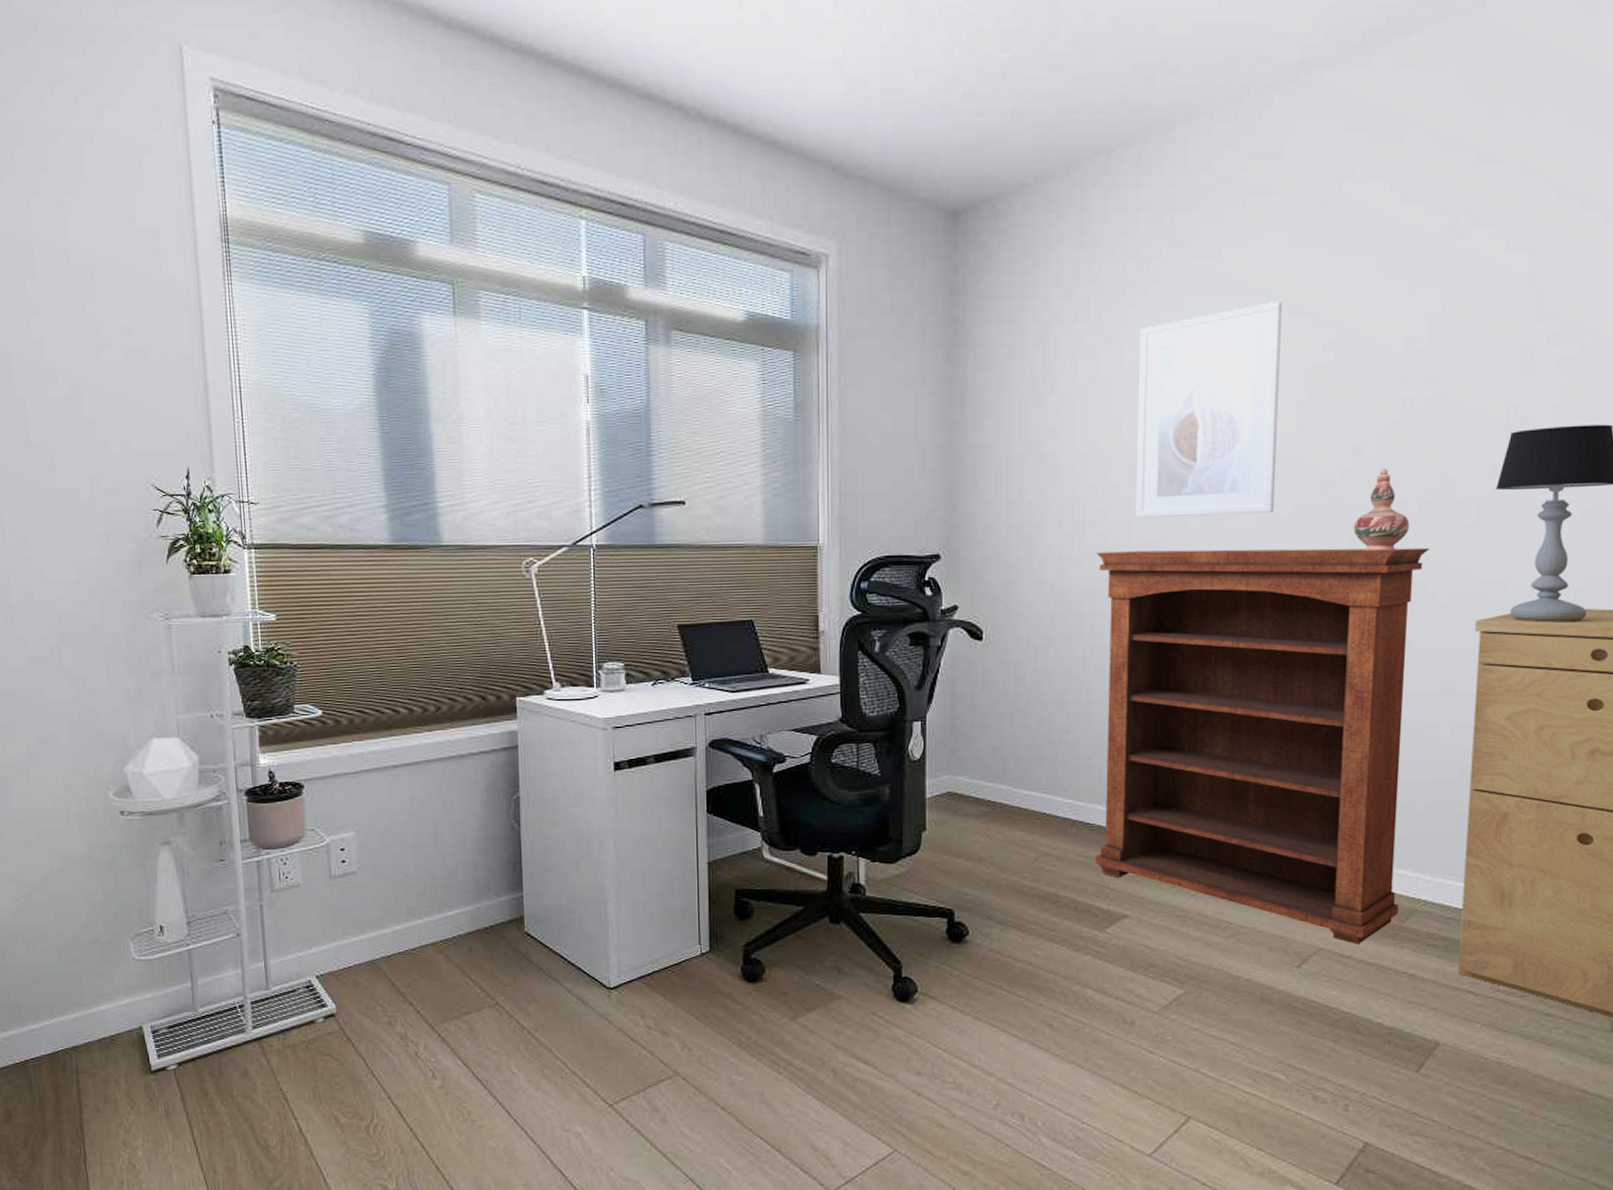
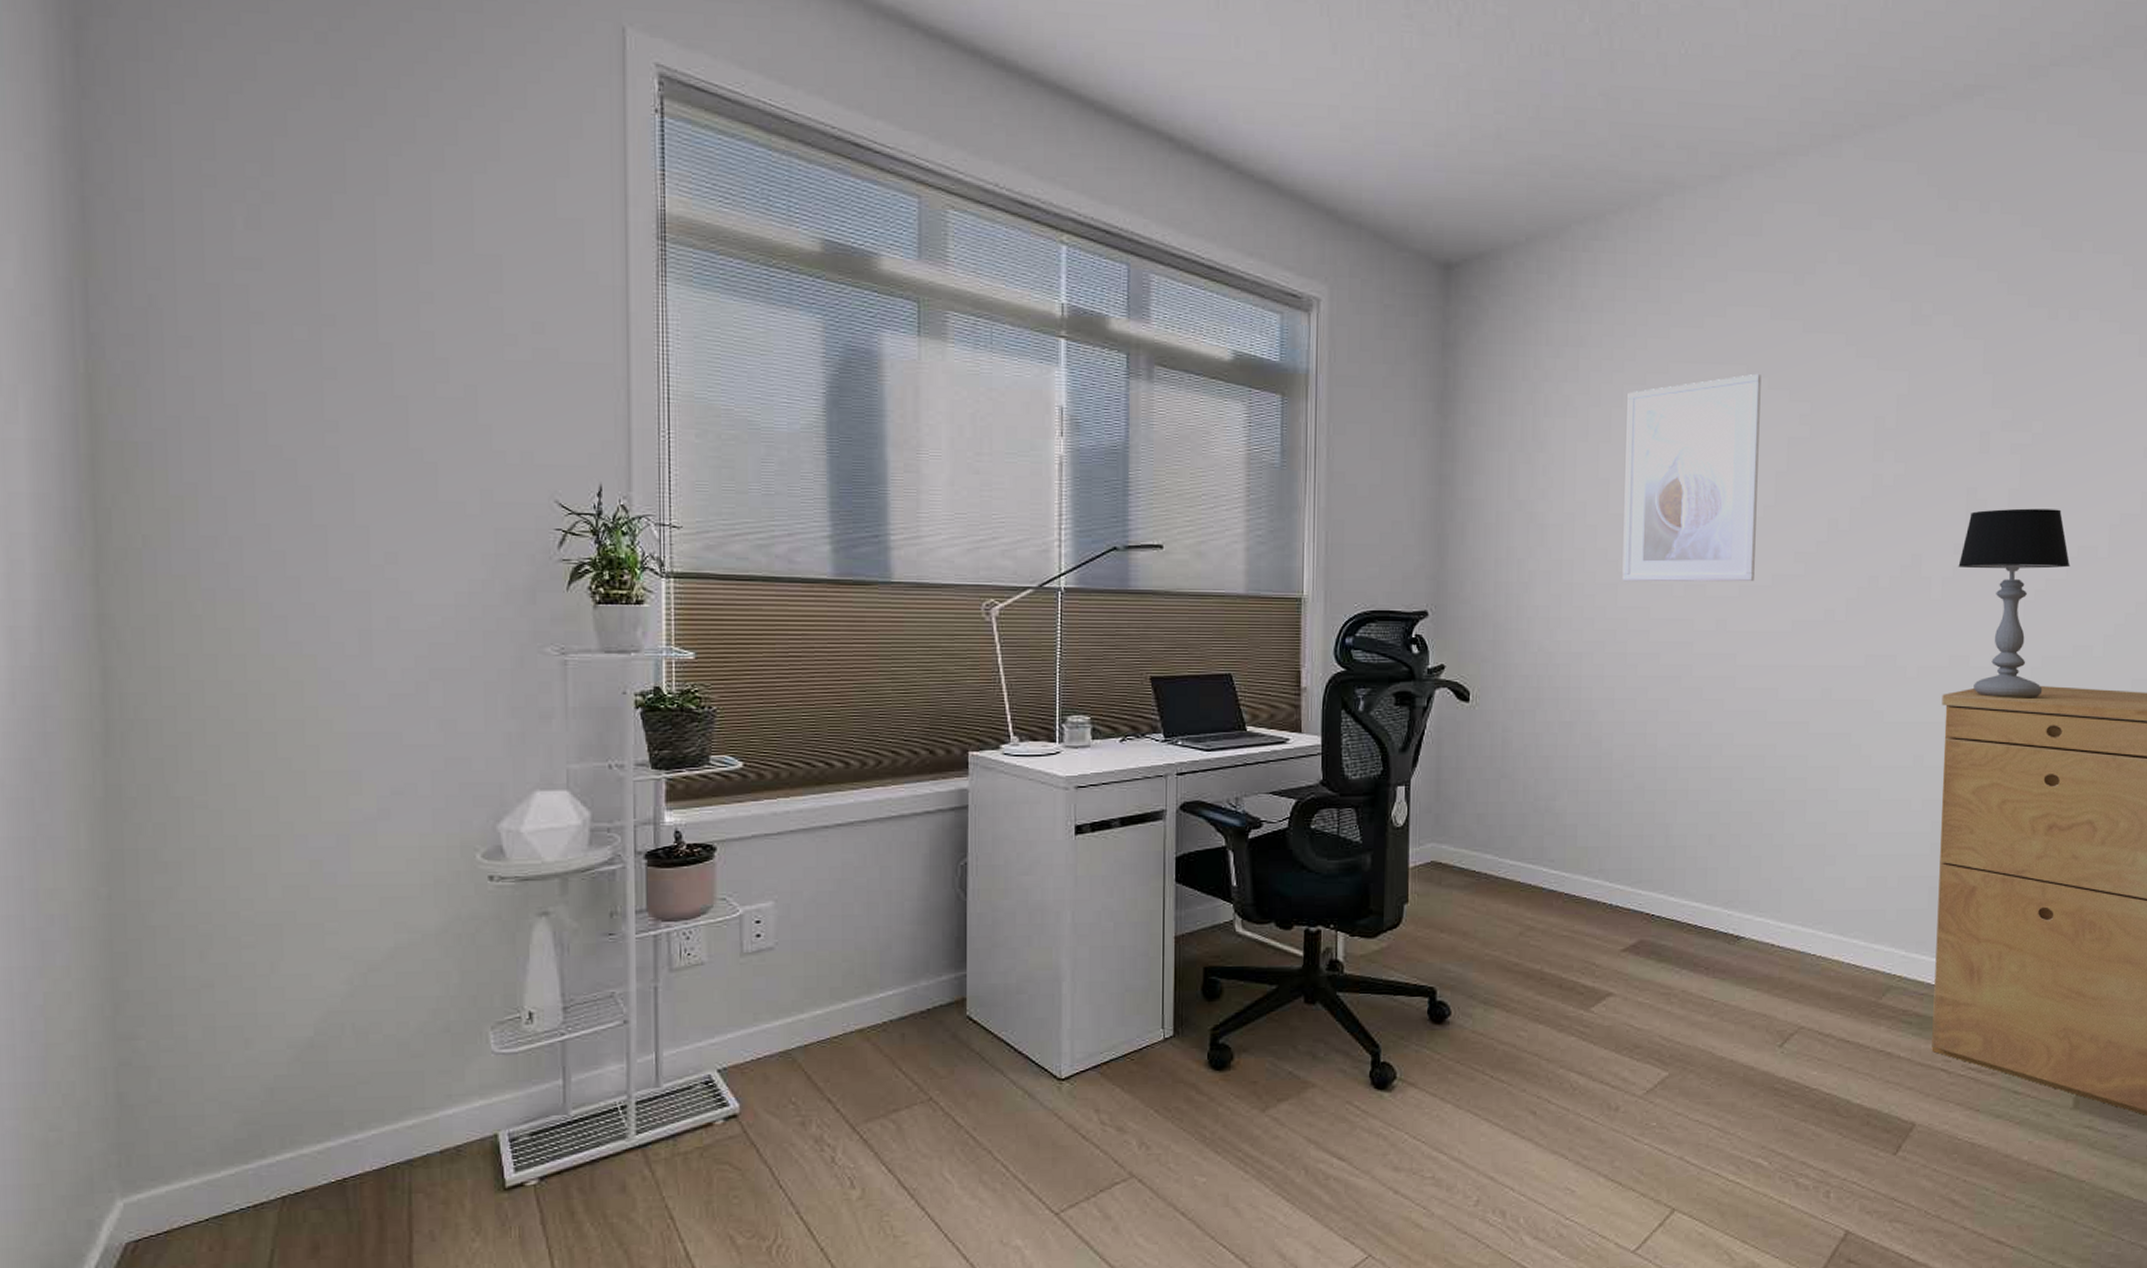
bookshelf: present [1095,547,1430,944] -> none [1580,614,1899,1022]
decorative vase: present [1353,468,1410,550] -> none [1829,541,1881,622]

